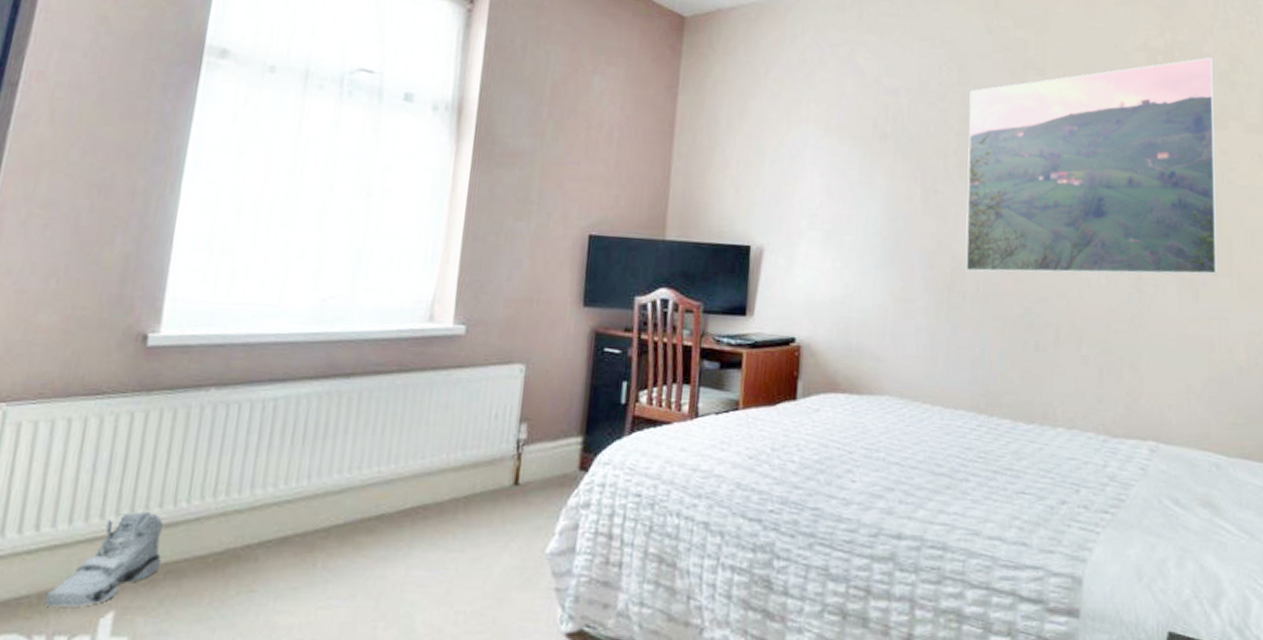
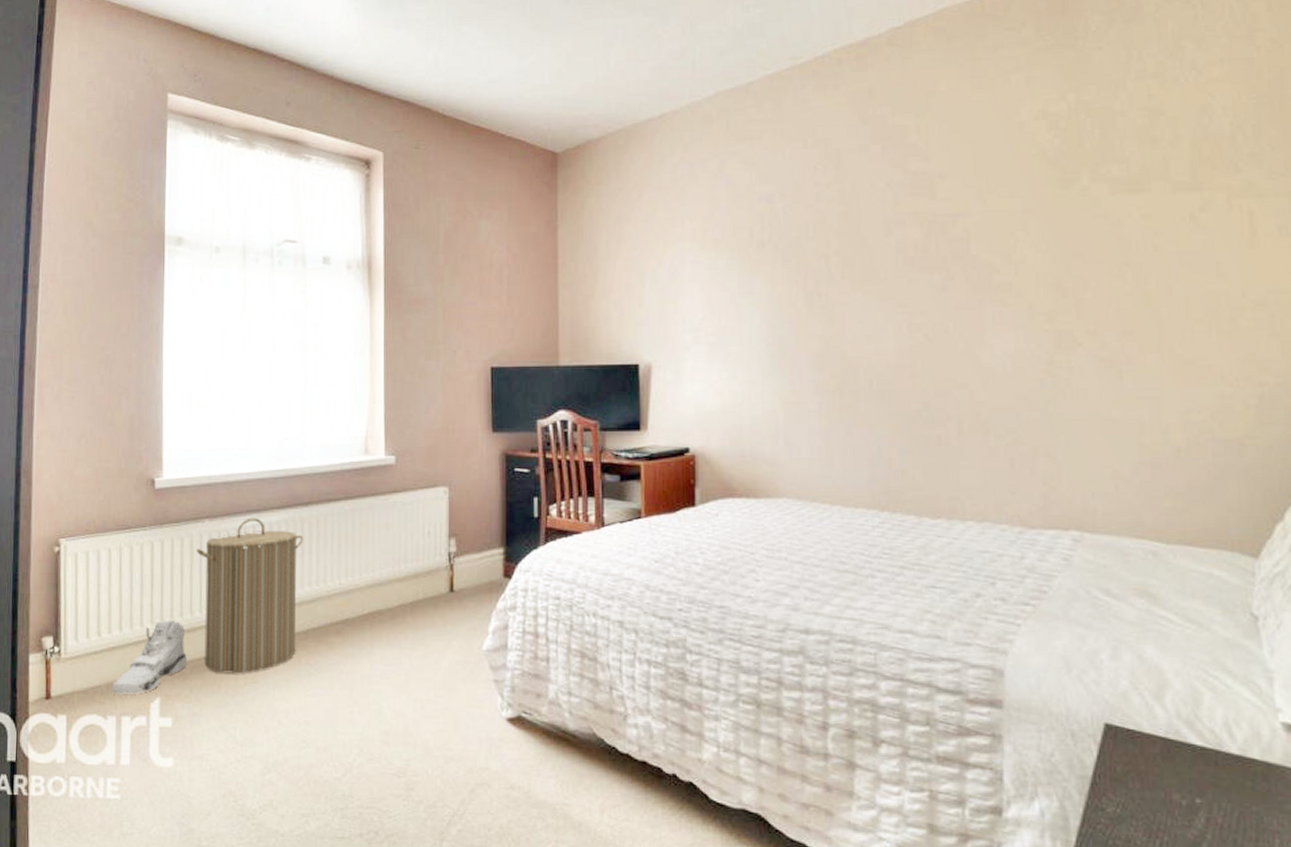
laundry hamper: none [184,388,340,580] -> present [196,517,304,674]
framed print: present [965,56,1218,276] -> none [848,113,1145,371]

